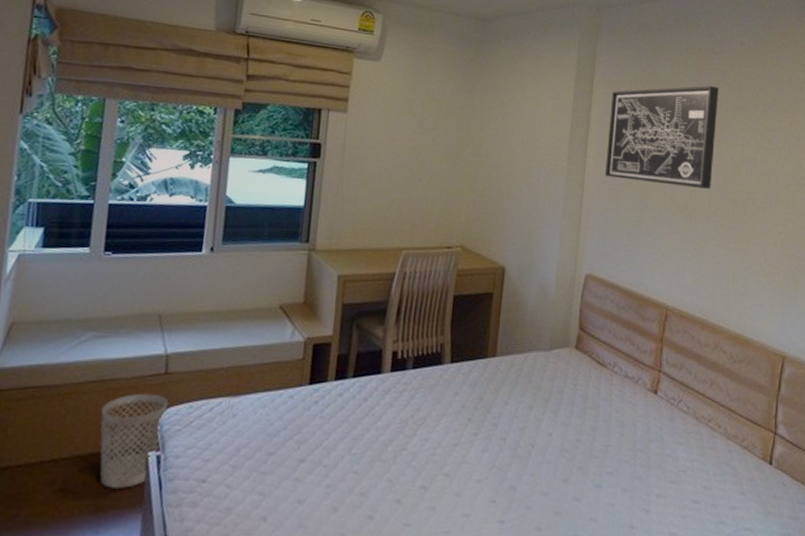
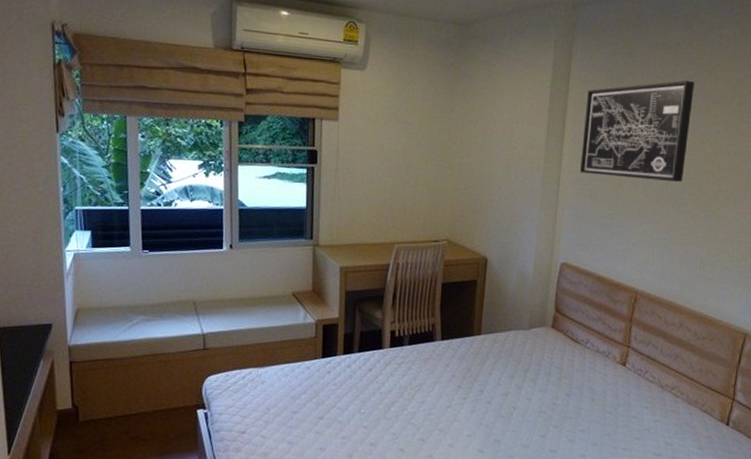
wastebasket: present [99,393,169,488] -> none [156,364,209,437]

